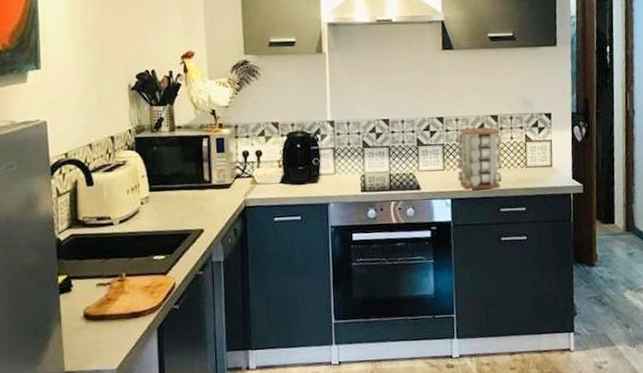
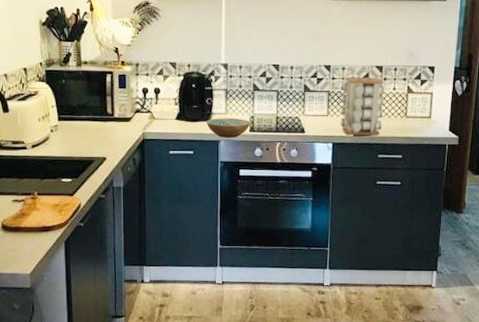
bowl: none [313,178,362,201] -> present [205,118,251,139]

